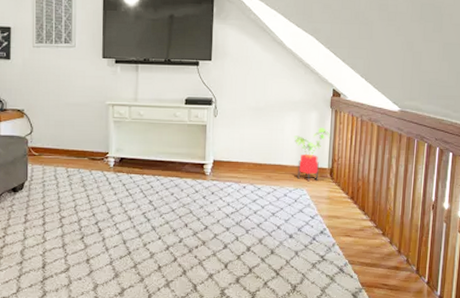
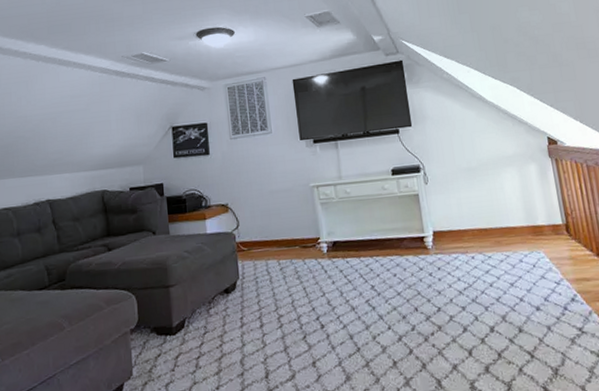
house plant: present [294,128,330,182] -> none [516,180,556,242]

